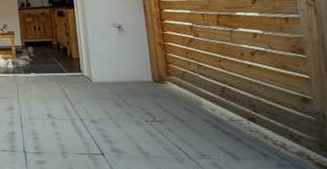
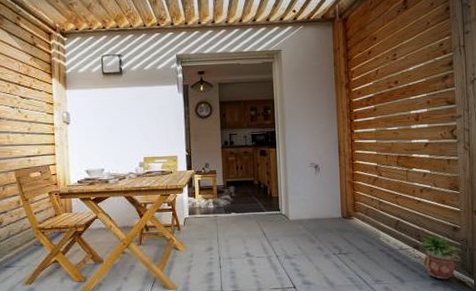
potted plant: none [254,103,318,161] -> present [418,233,462,280]

